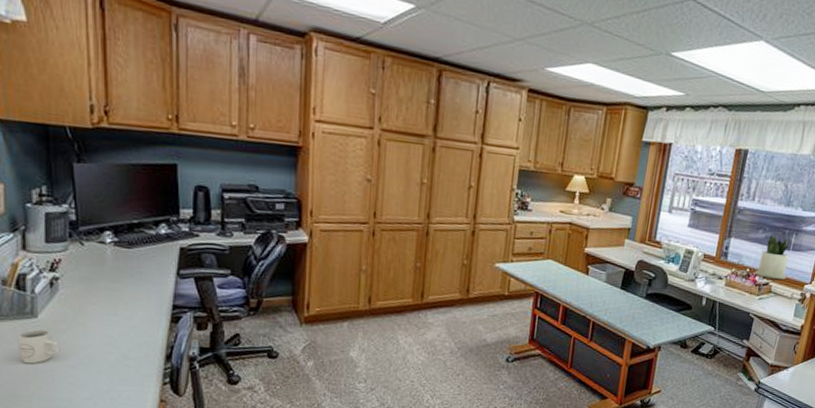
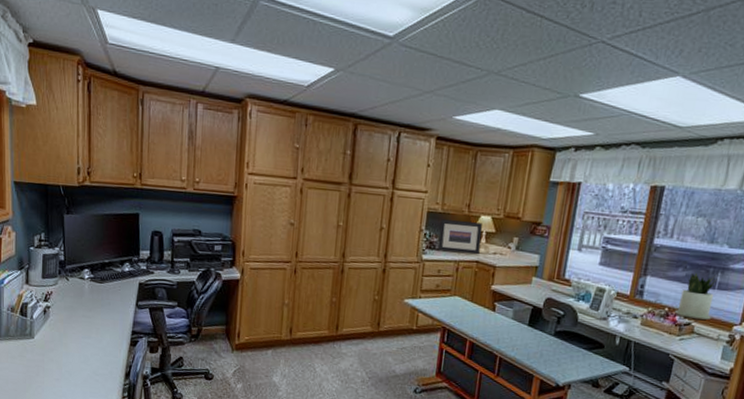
mug: present [17,329,60,364] -> none [20,347,49,376]
picture frame: none [530,178,576,216] -> present [438,219,483,255]

